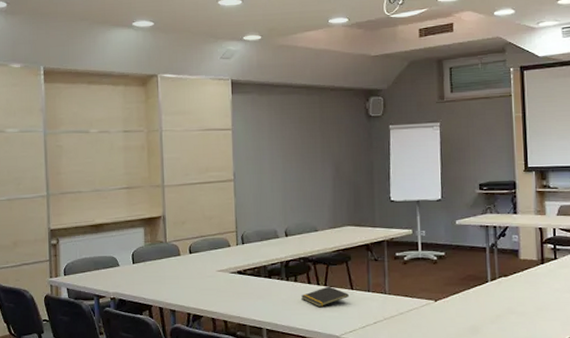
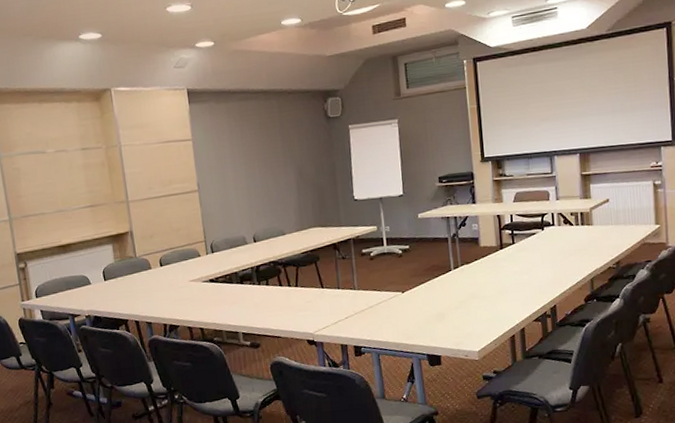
notepad: present [301,286,349,307] -> none [274,286,320,307]

